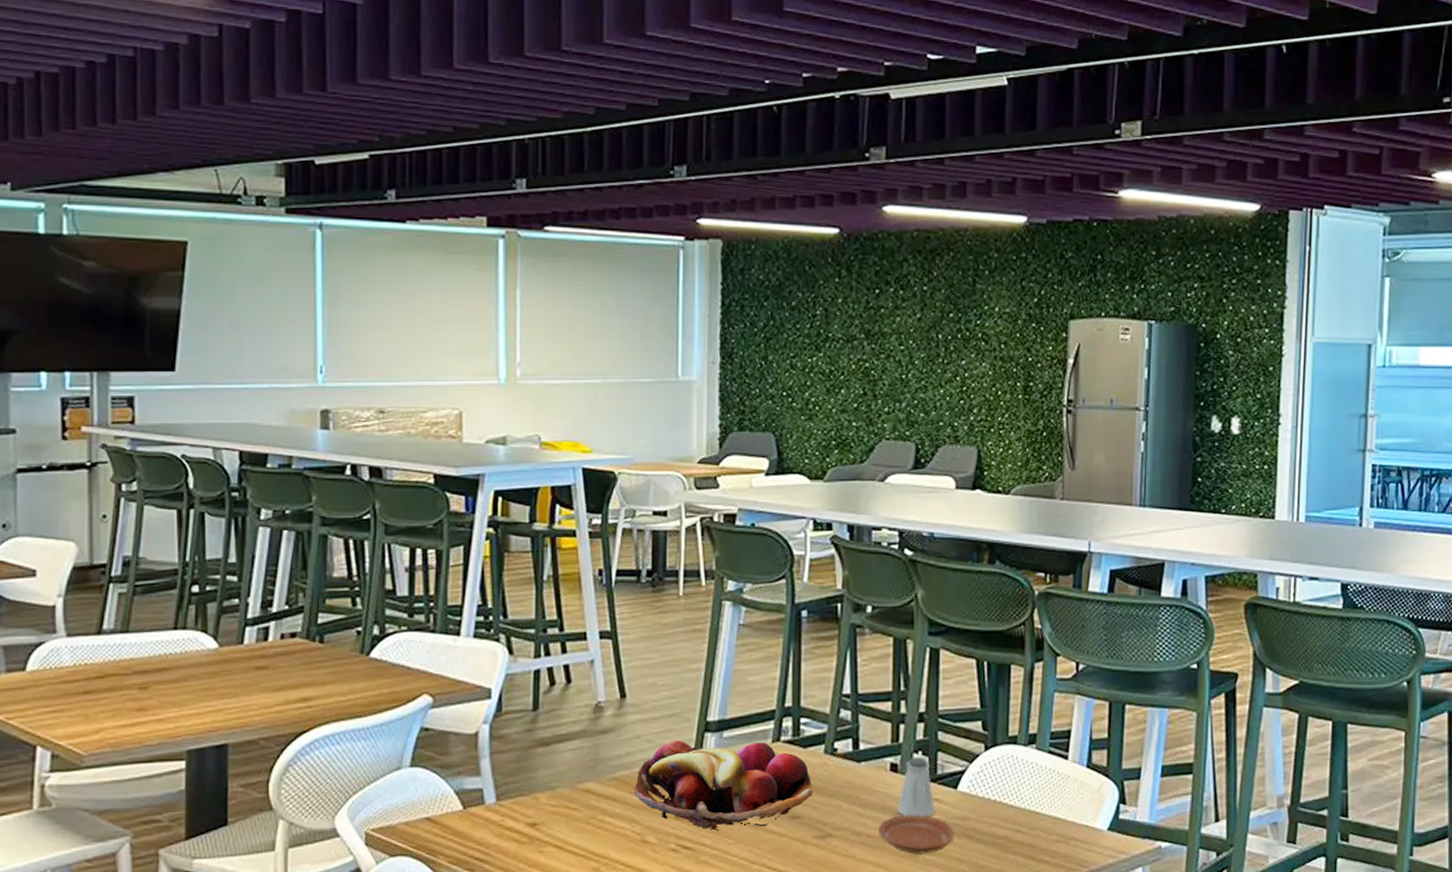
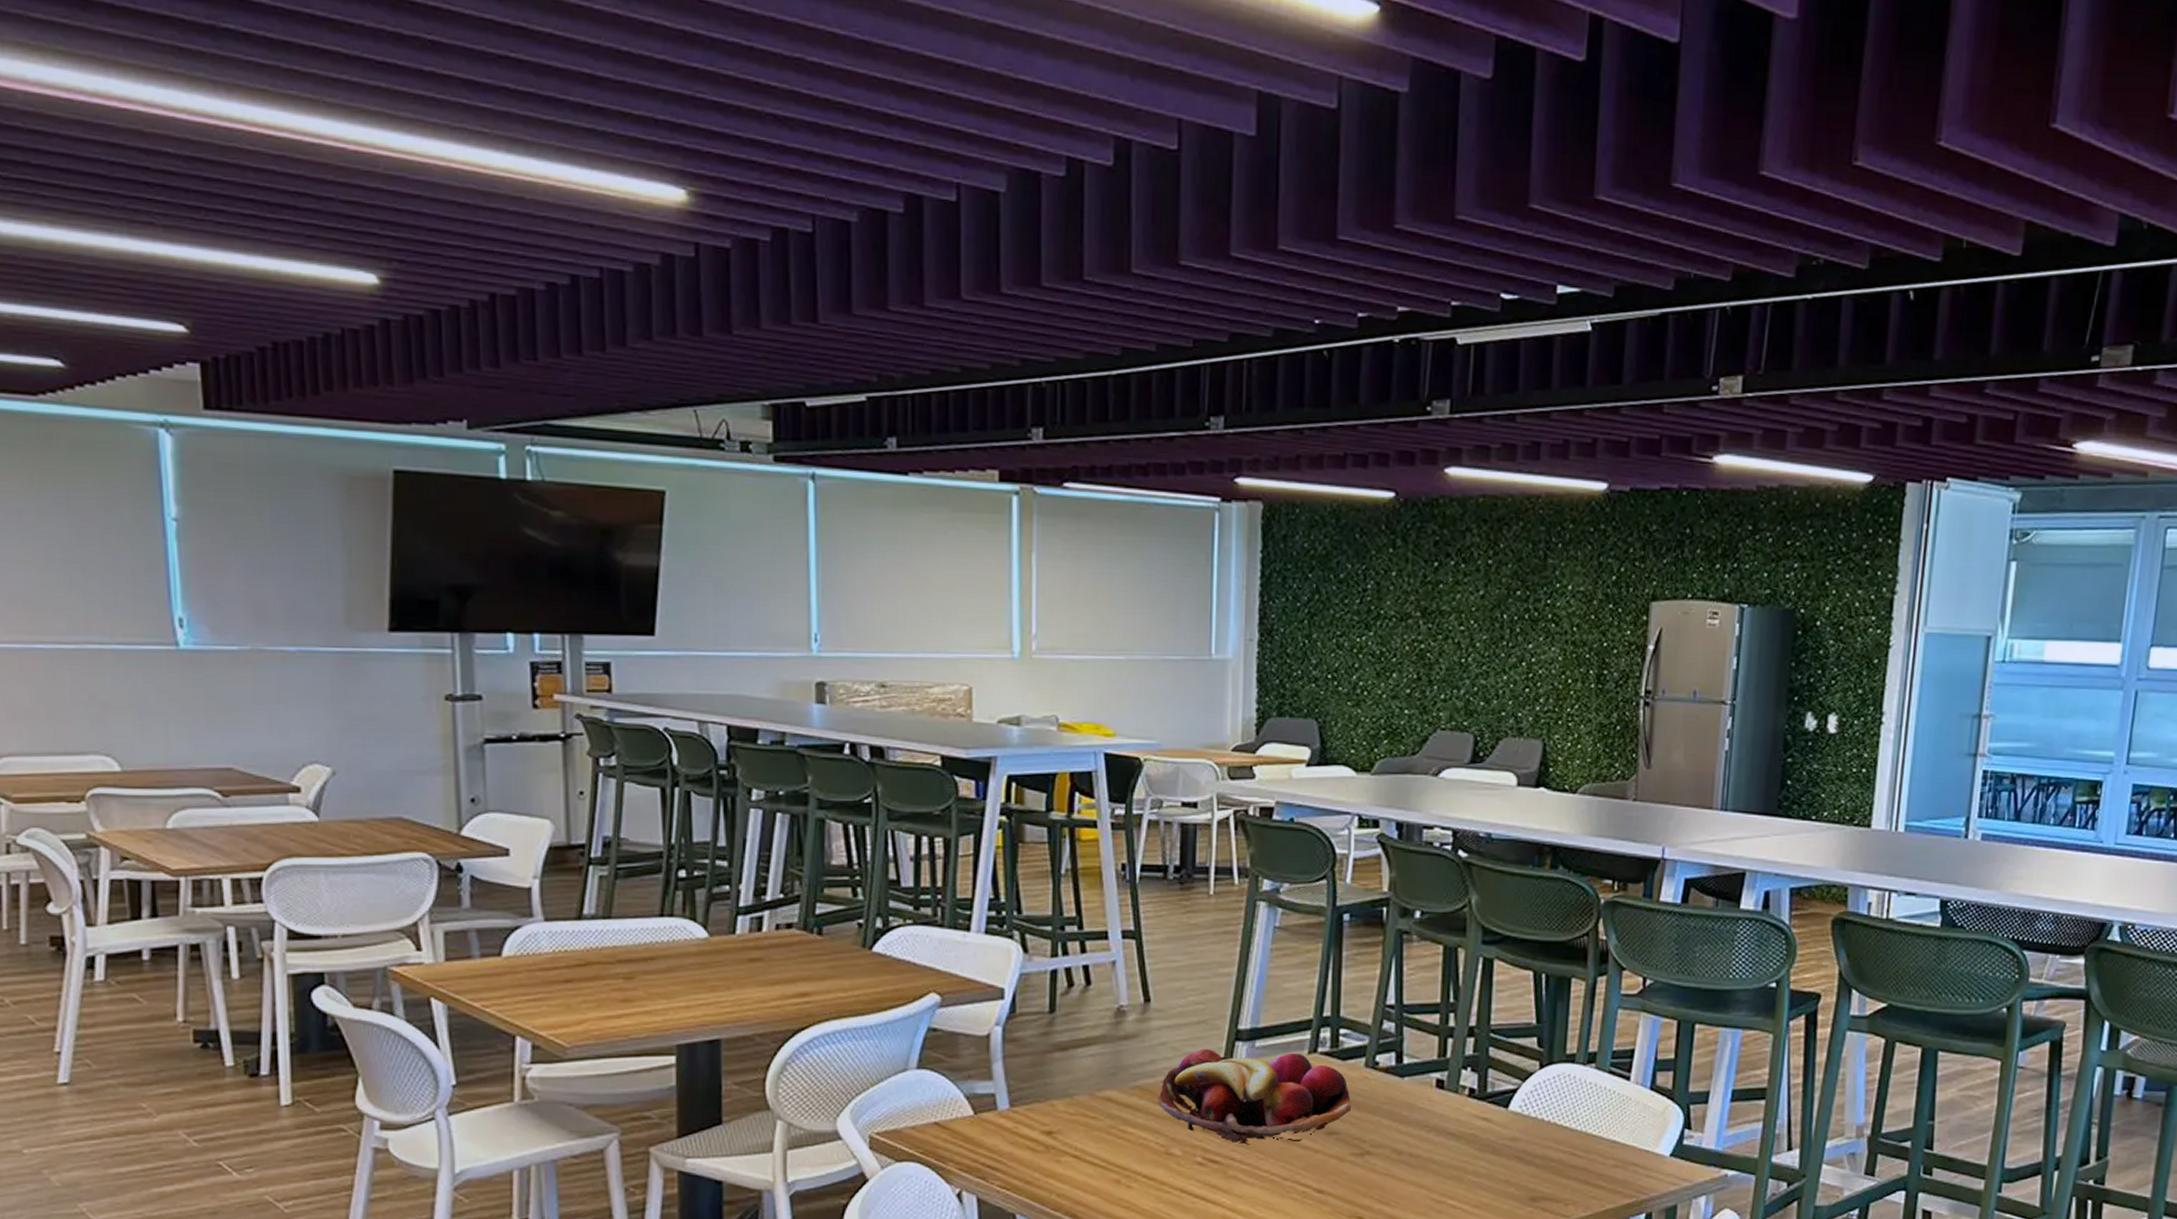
plate: present [878,815,955,856] -> none [1421,1134,1504,1177]
saltshaker: present [898,756,935,817] -> none [1443,1073,1483,1137]

